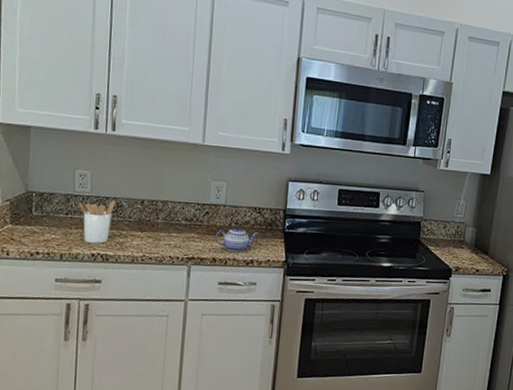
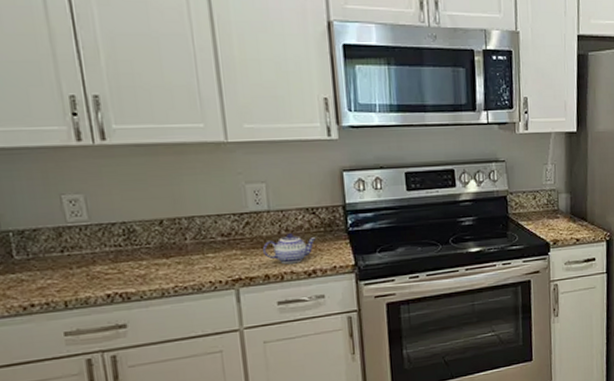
utensil holder: present [78,200,116,244] -> none [75,225,126,282]

